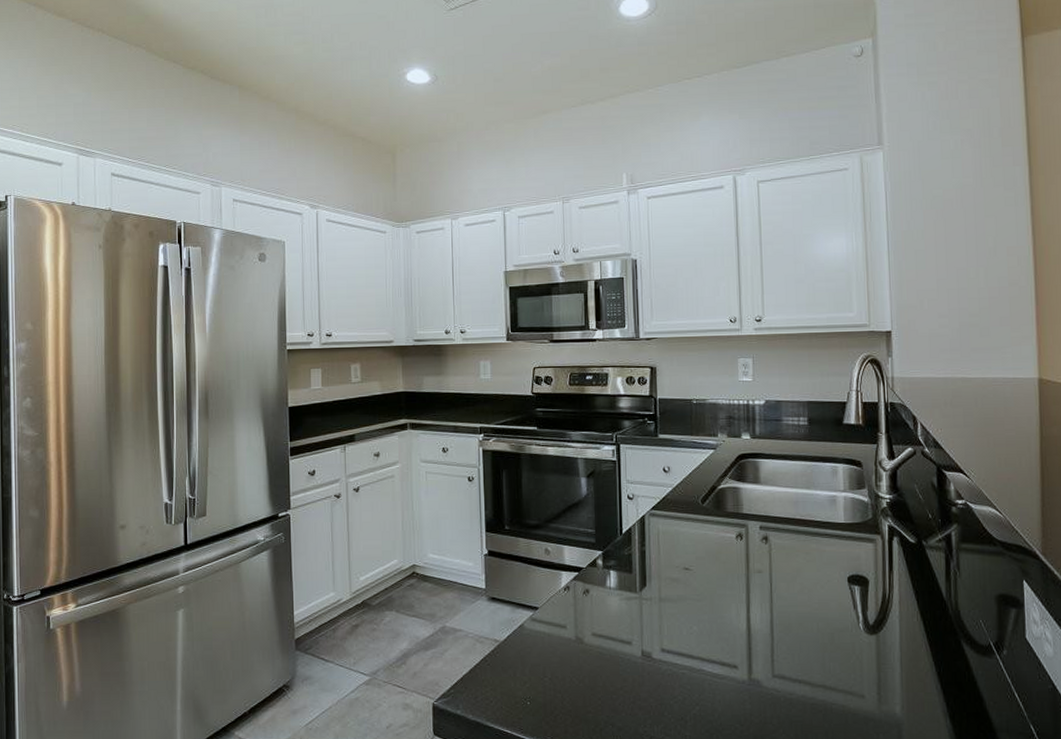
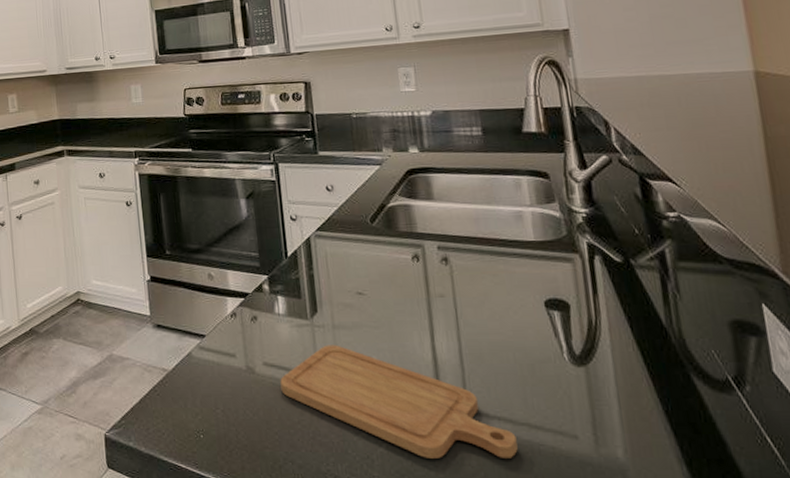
chopping board: none [607,616,813,718] -> present [280,345,518,459]

